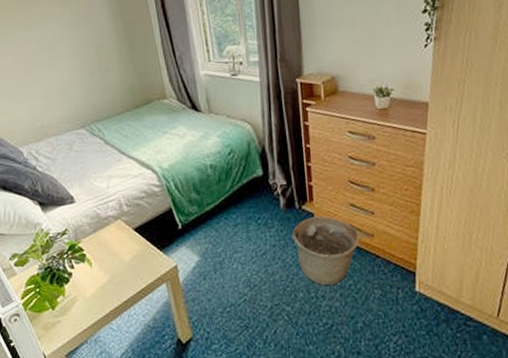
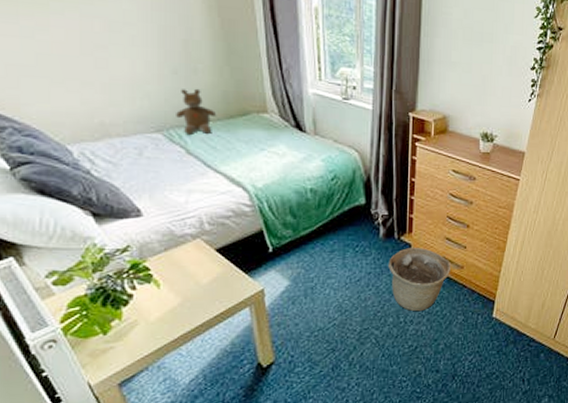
stuffed bear: none [95,86,126,127] -> present [176,88,217,134]

